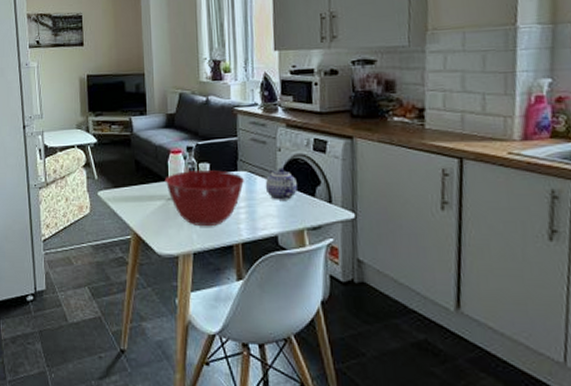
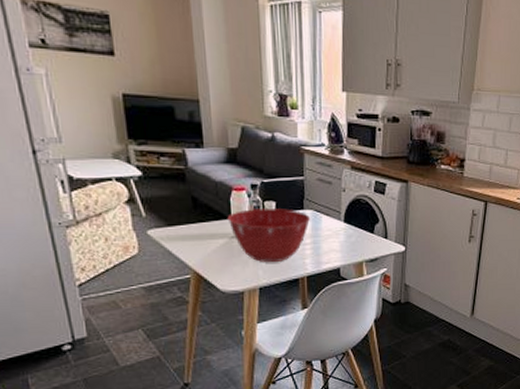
teapot: present [265,167,297,200] -> none [330,207,359,237]

